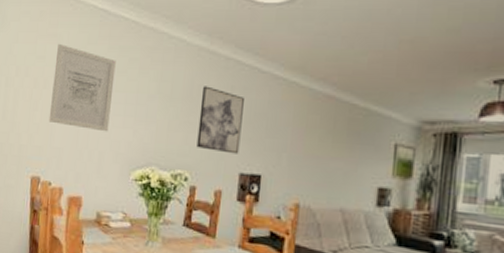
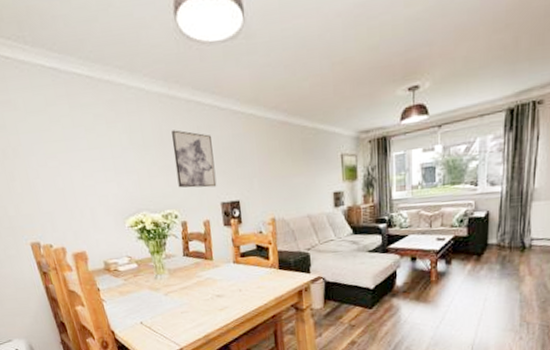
wall art: present [48,43,116,132] -> none [15,109,93,190]

